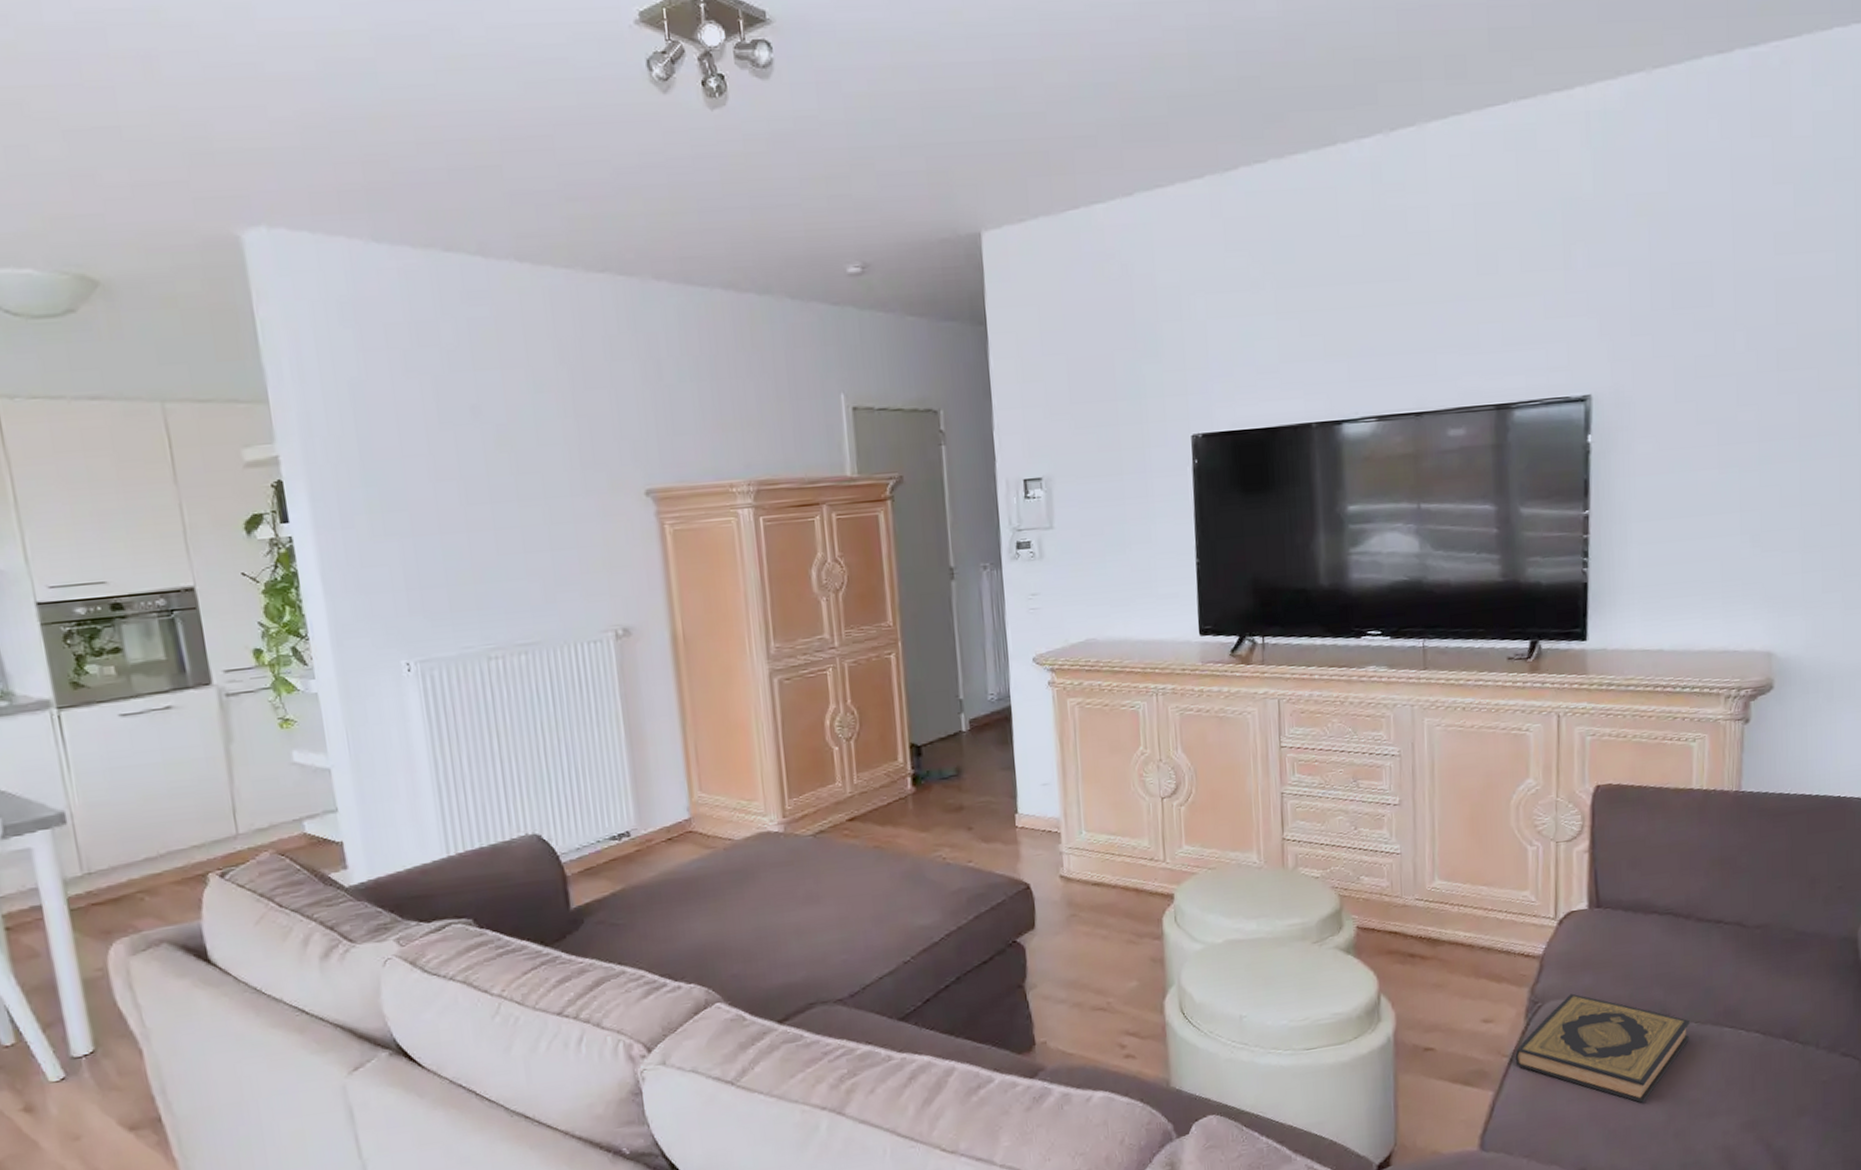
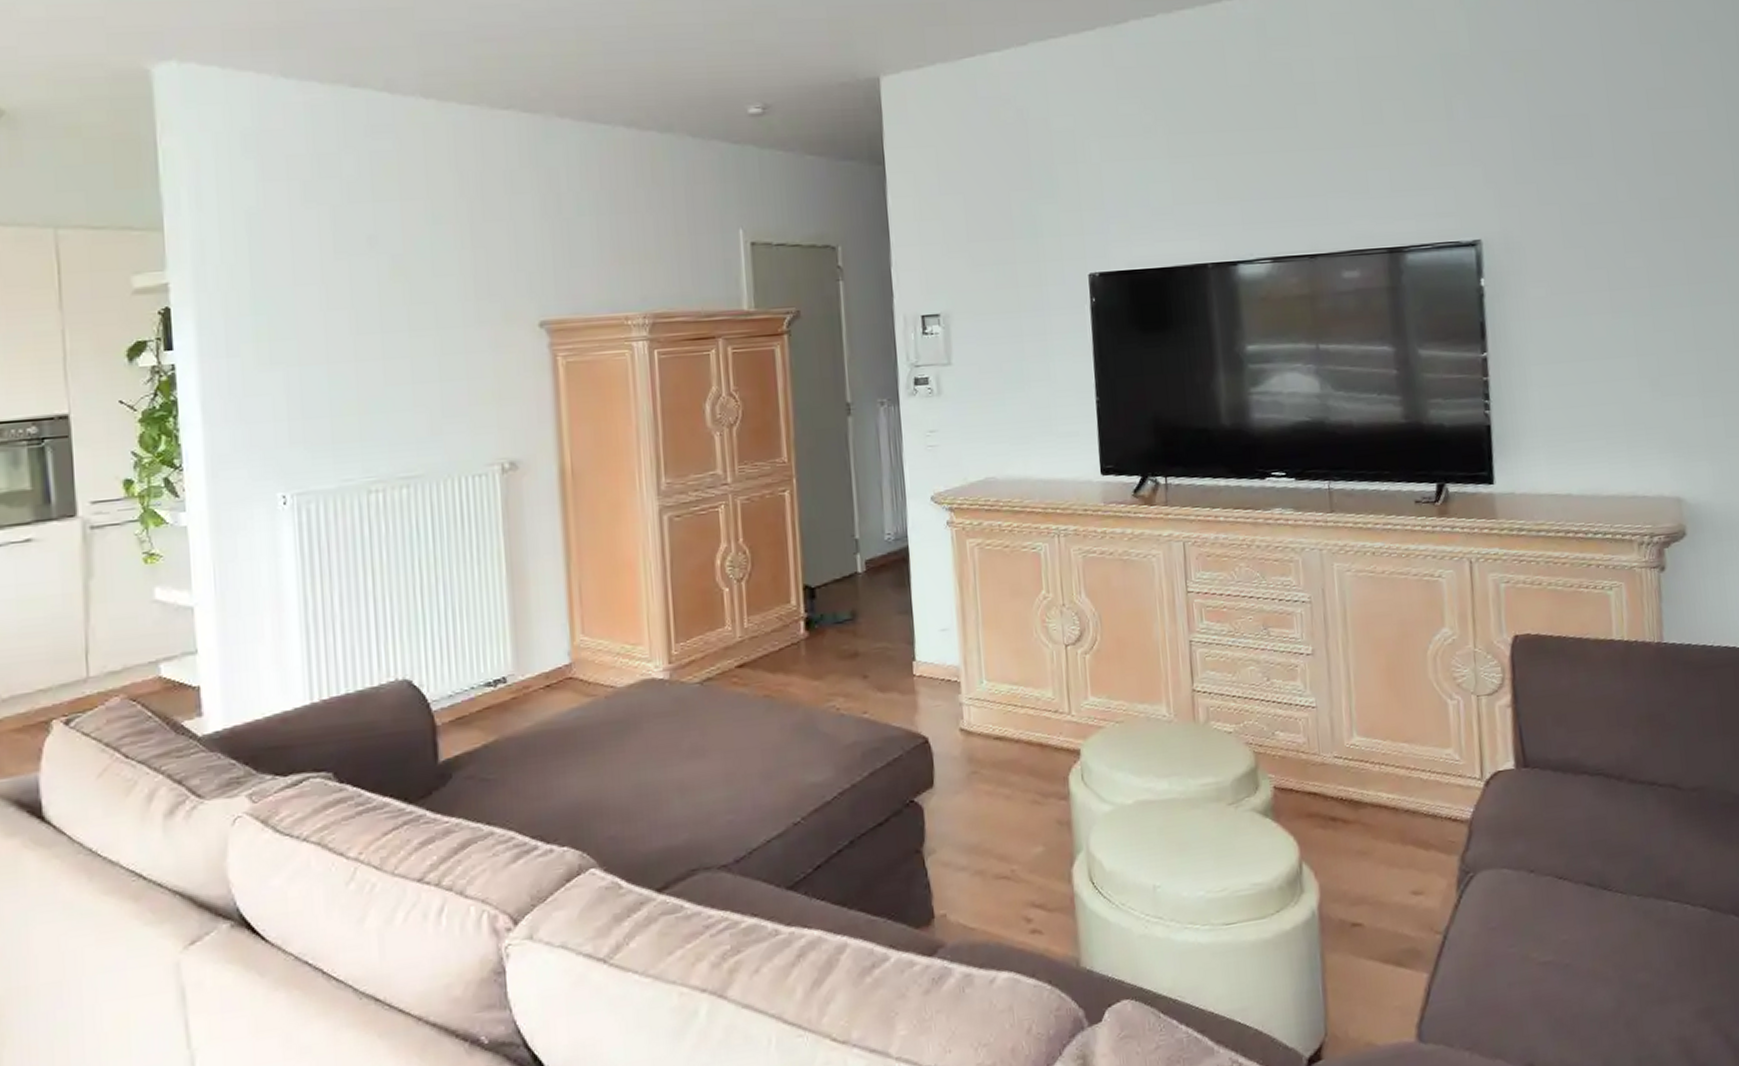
hardback book: present [1515,993,1691,1103] -> none [1449,862,1633,987]

